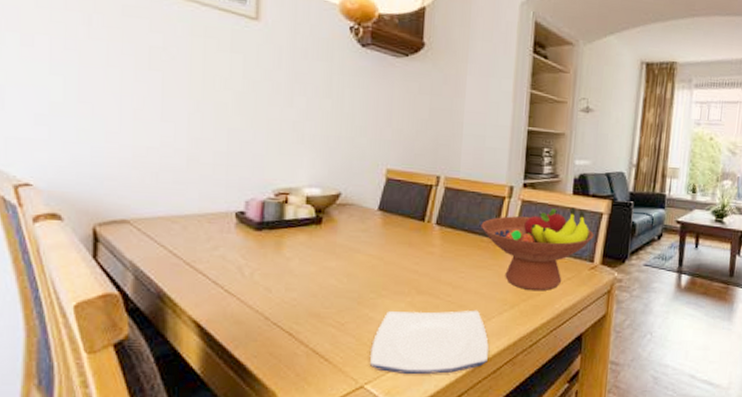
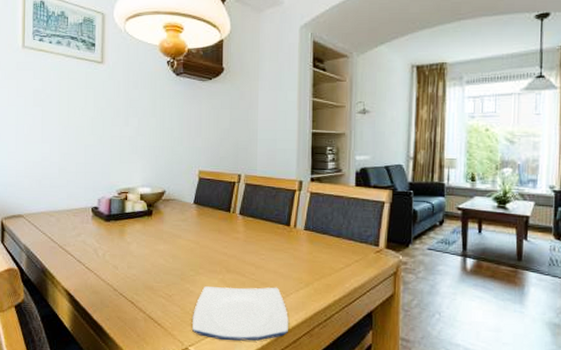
fruit bowl: present [481,207,594,291] -> none [276,197,378,272]

